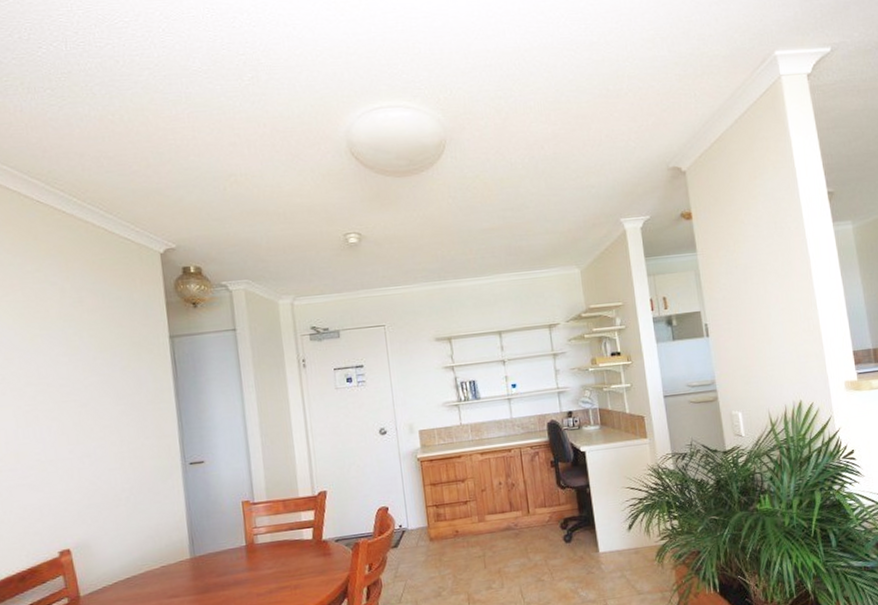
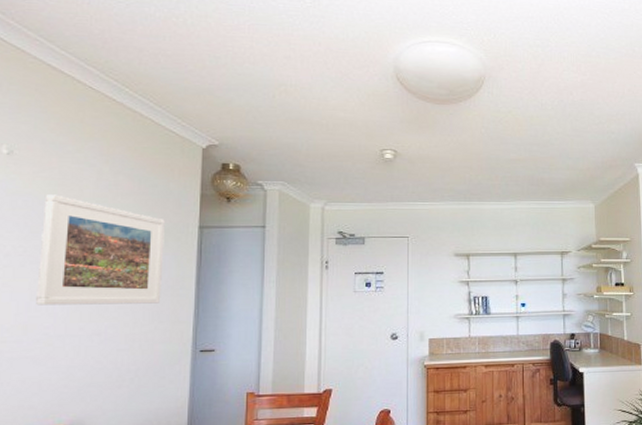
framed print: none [13,318,144,433] -> present [36,194,165,306]

